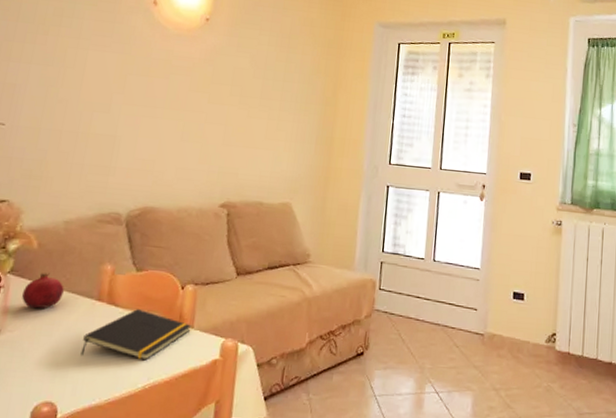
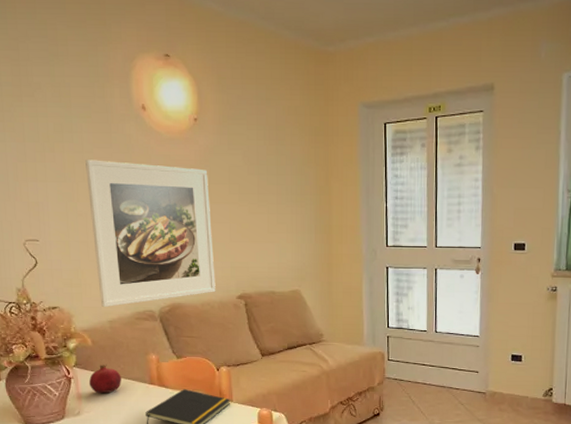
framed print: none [60,46,211,206] -> present [85,159,216,308]

